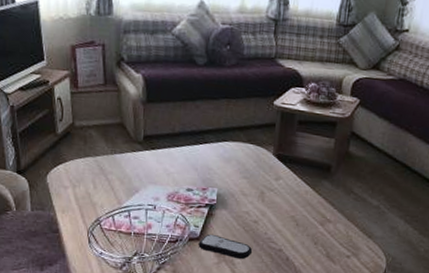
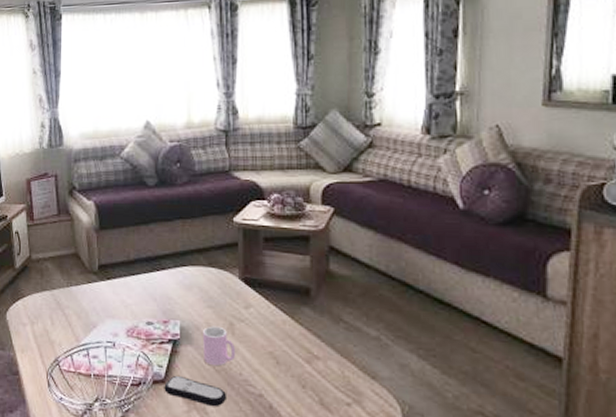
cup: none [235,193,264,226] -> present [203,326,236,365]

